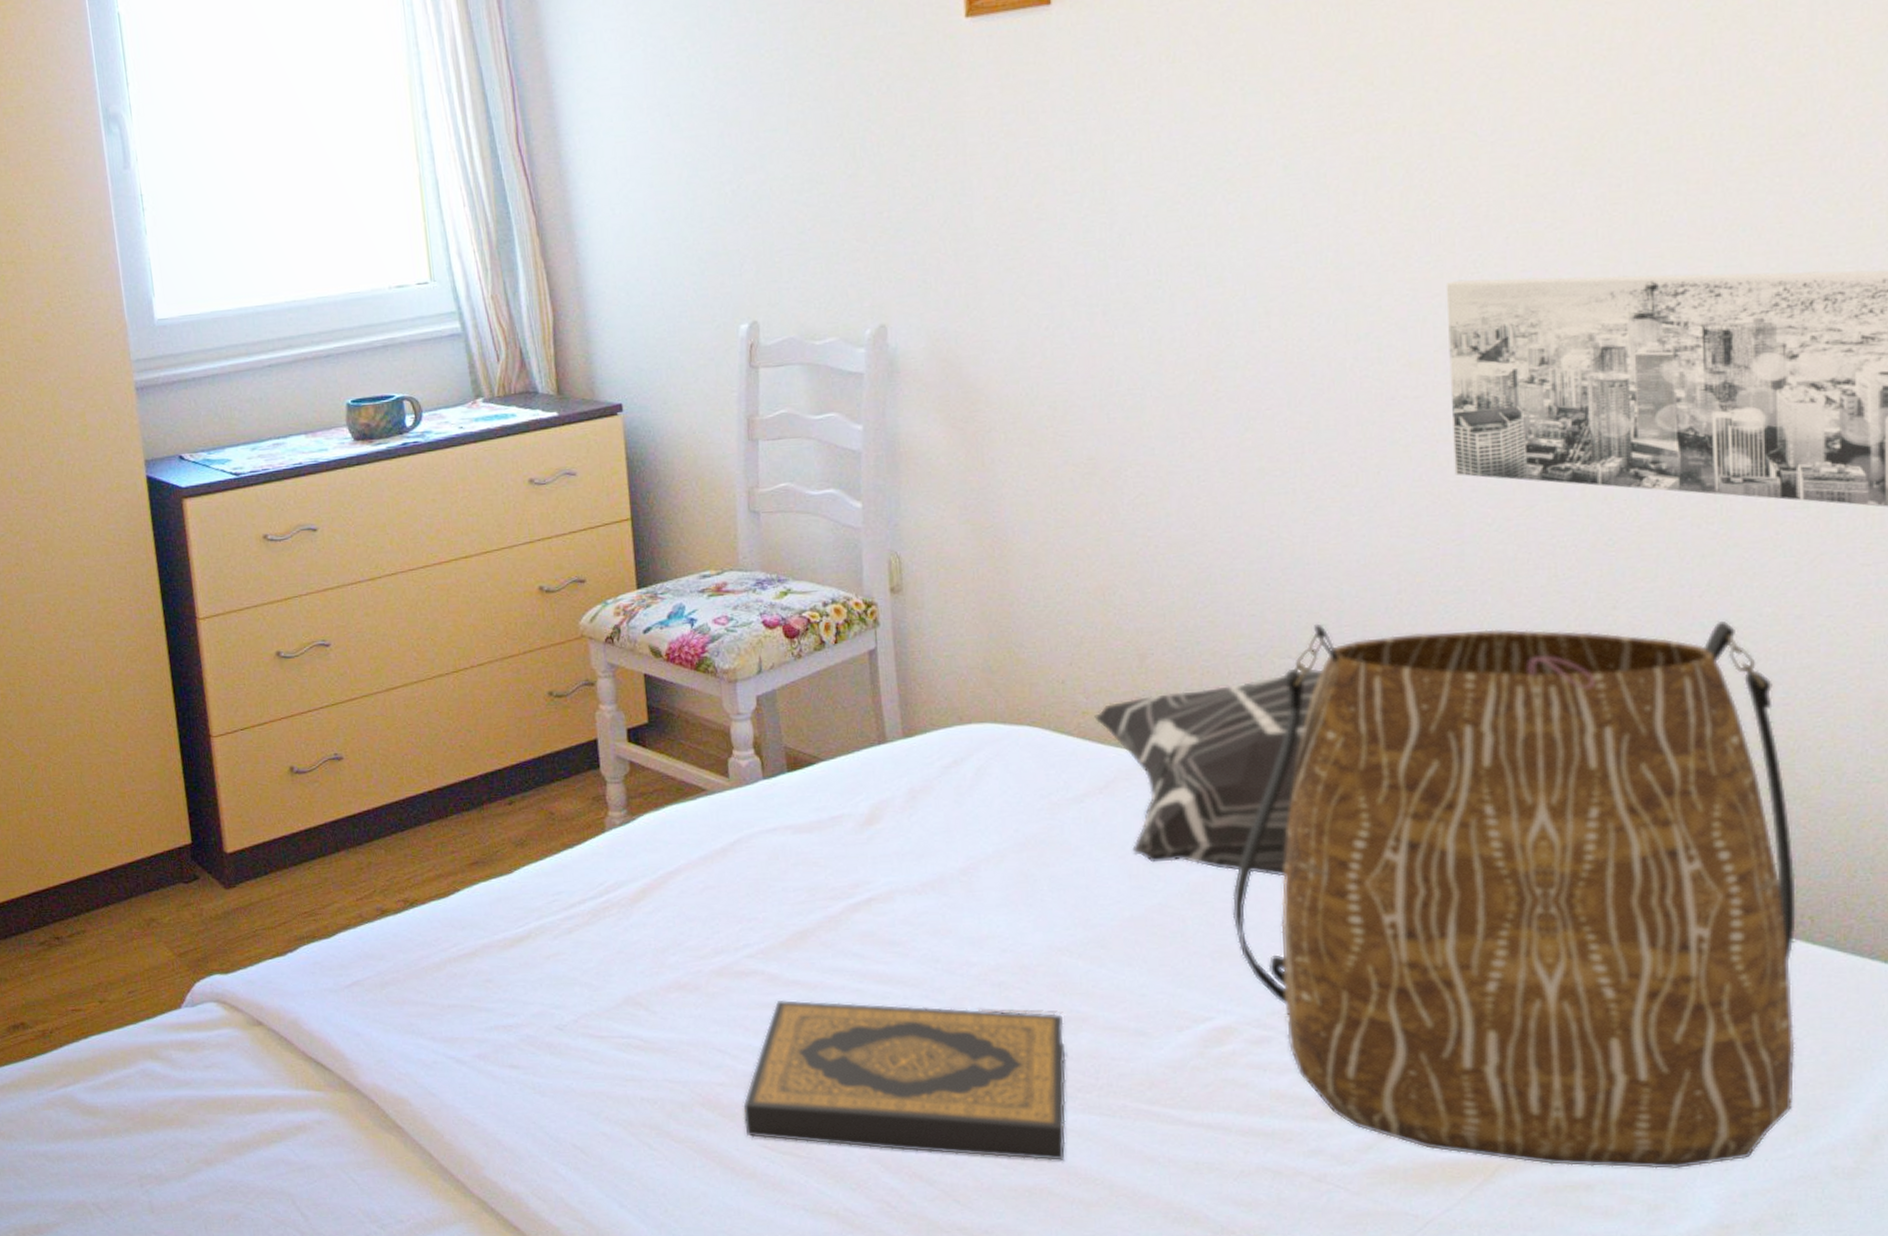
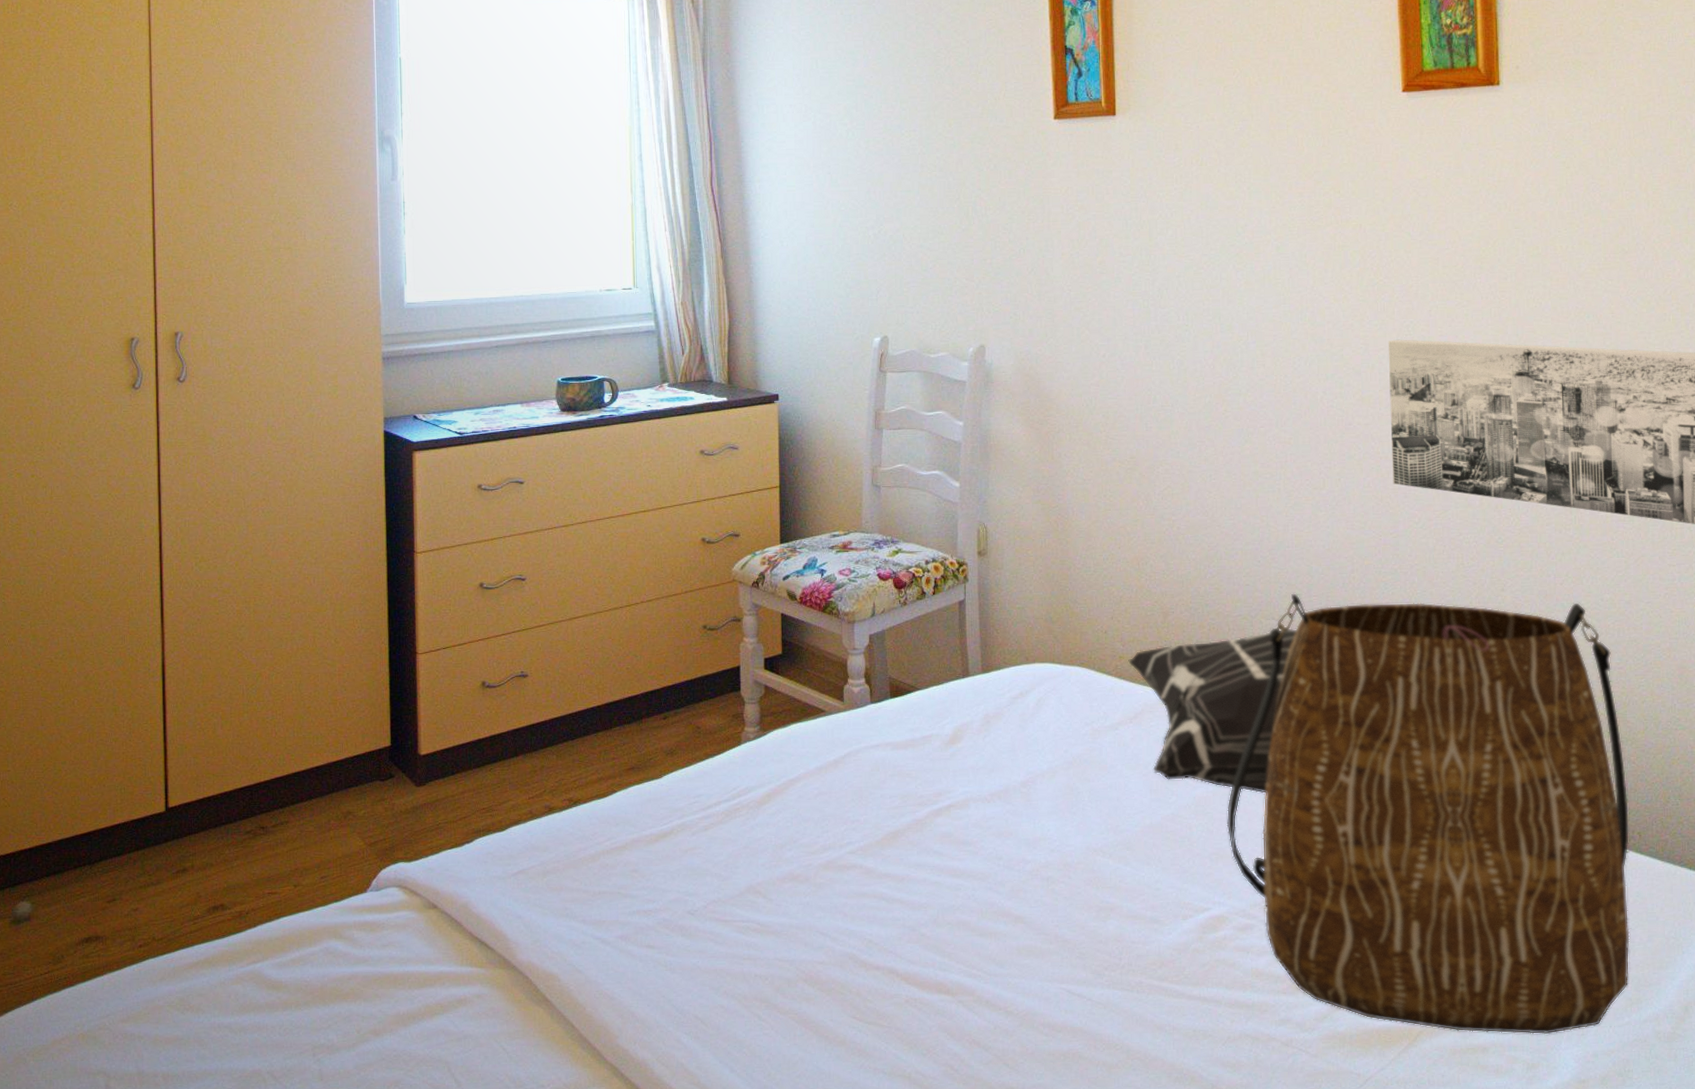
hardback book: present [743,1000,1066,1161] -> none [838,890,1097,1029]

